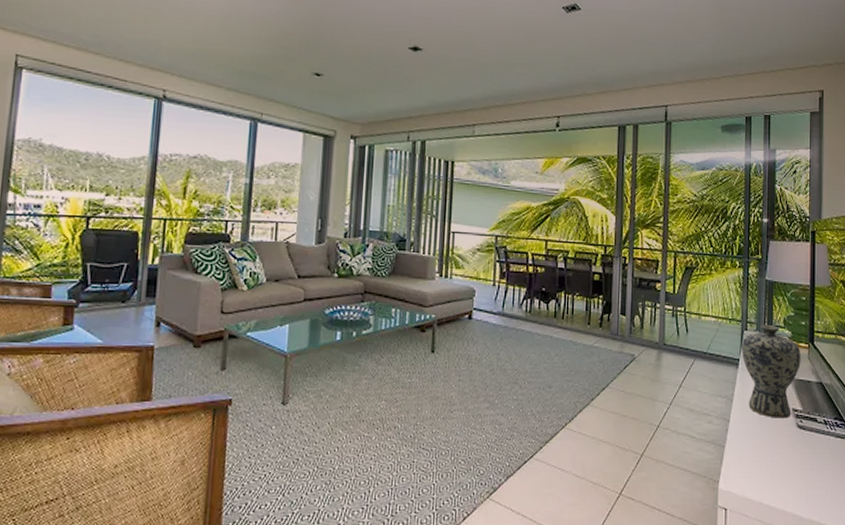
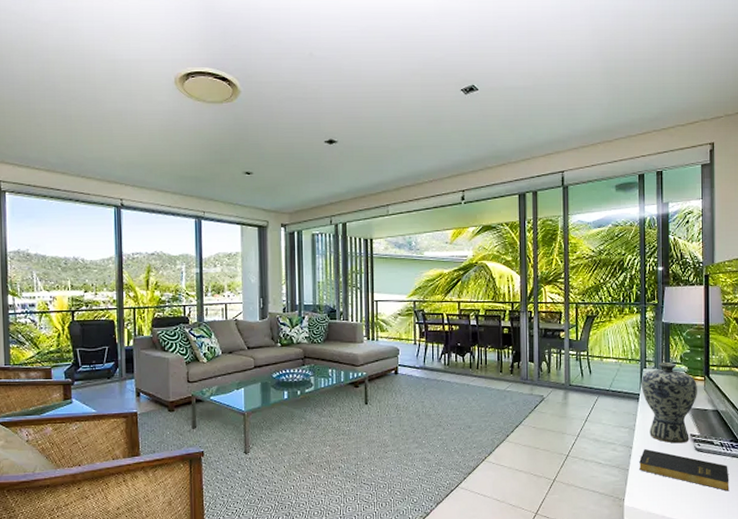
book: none [736,423,833,477] -> present [639,449,730,491]

